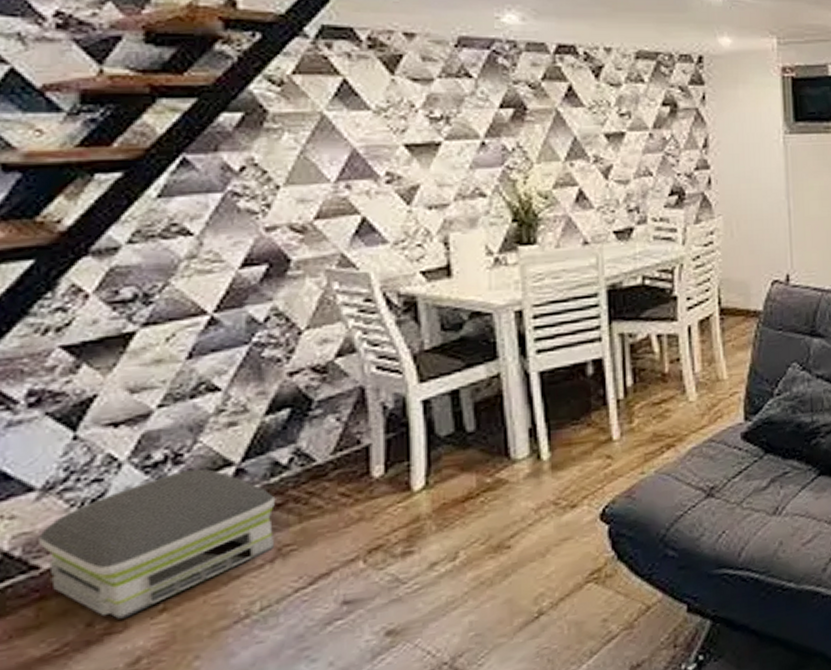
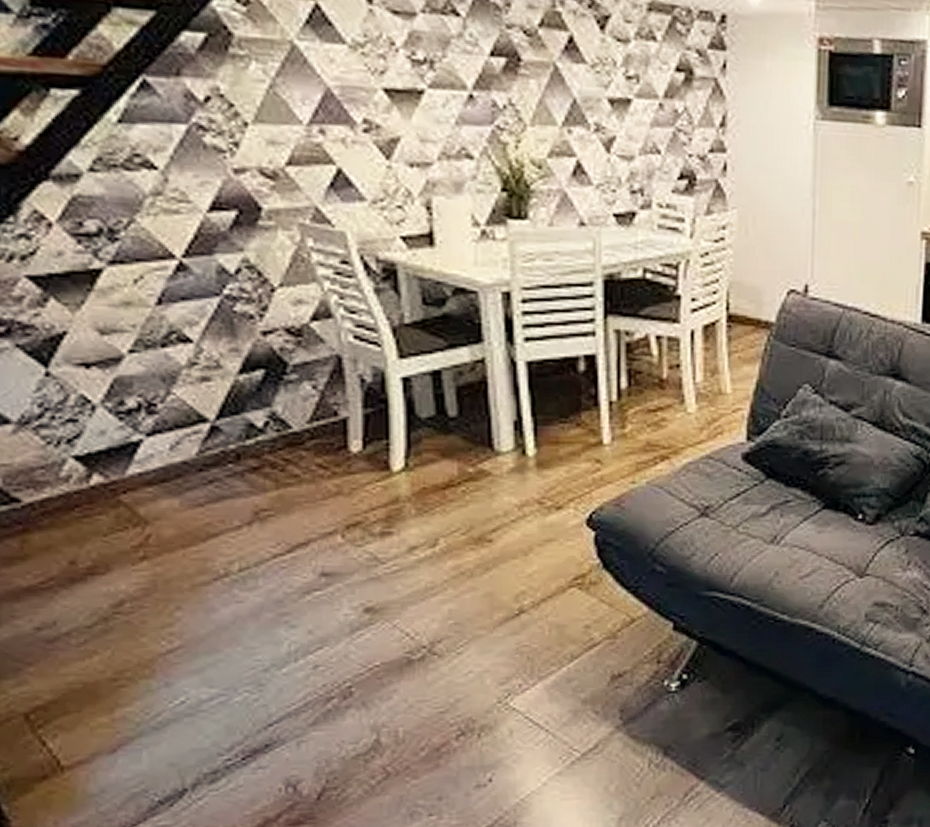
air purifier: present [39,468,276,619] -> none [18,421,252,561]

